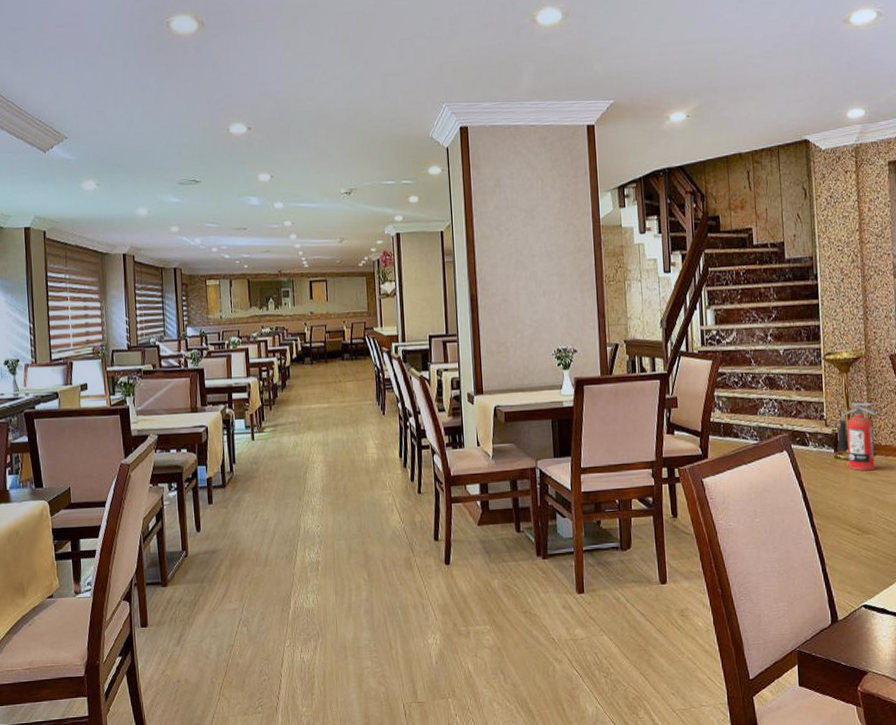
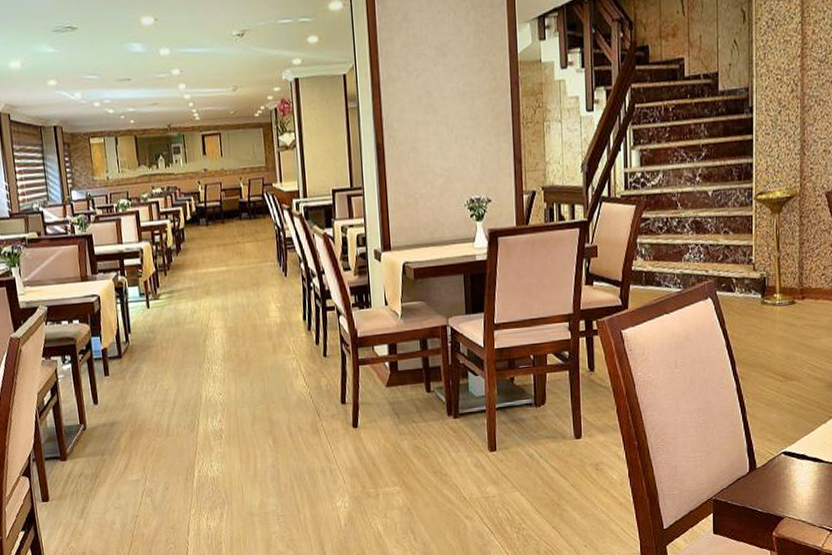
fire extinguisher: present [838,402,877,471] -> none [766,243,809,316]

